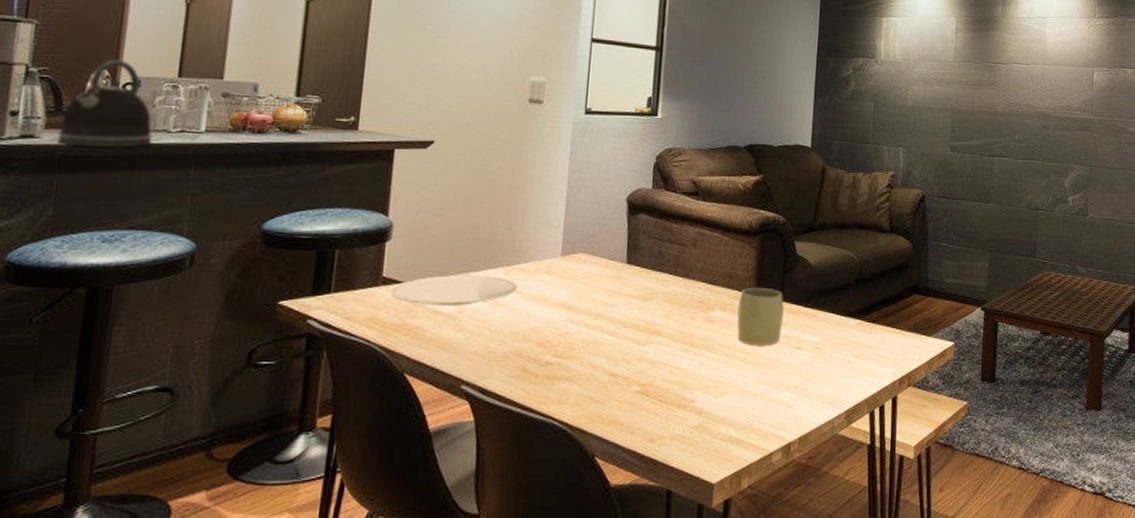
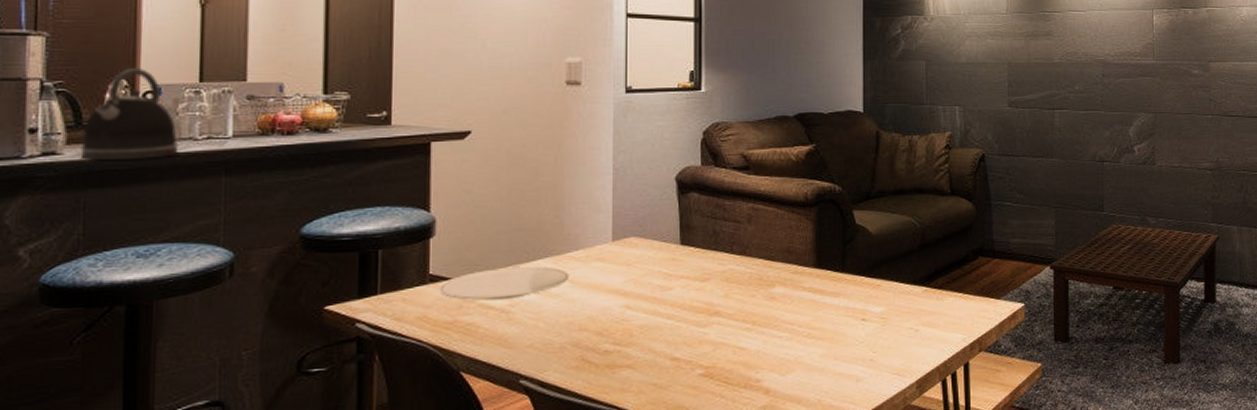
mug: present [737,287,784,345] -> none [798,260,846,320]

